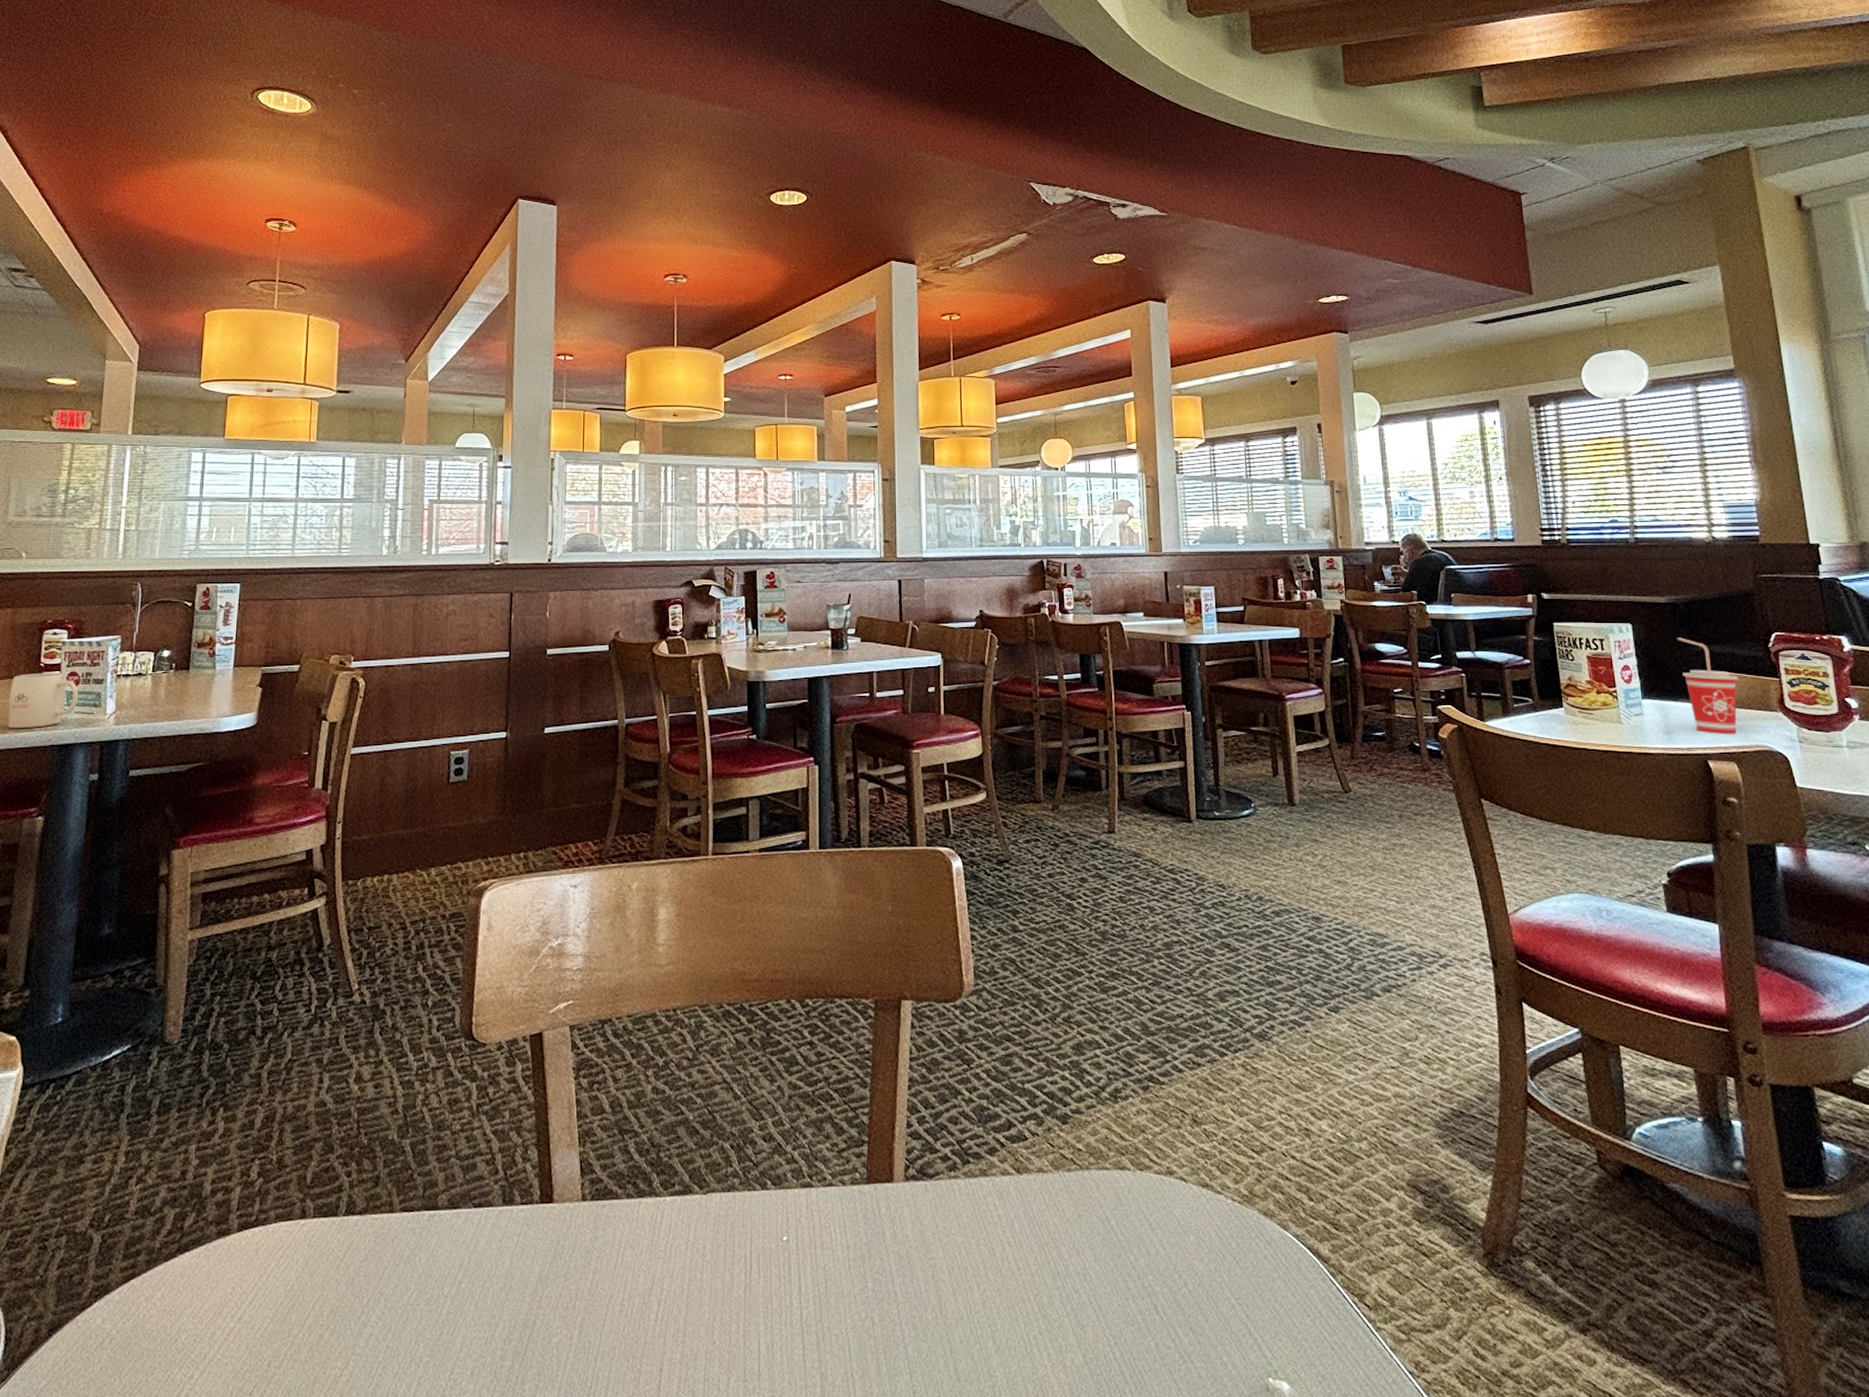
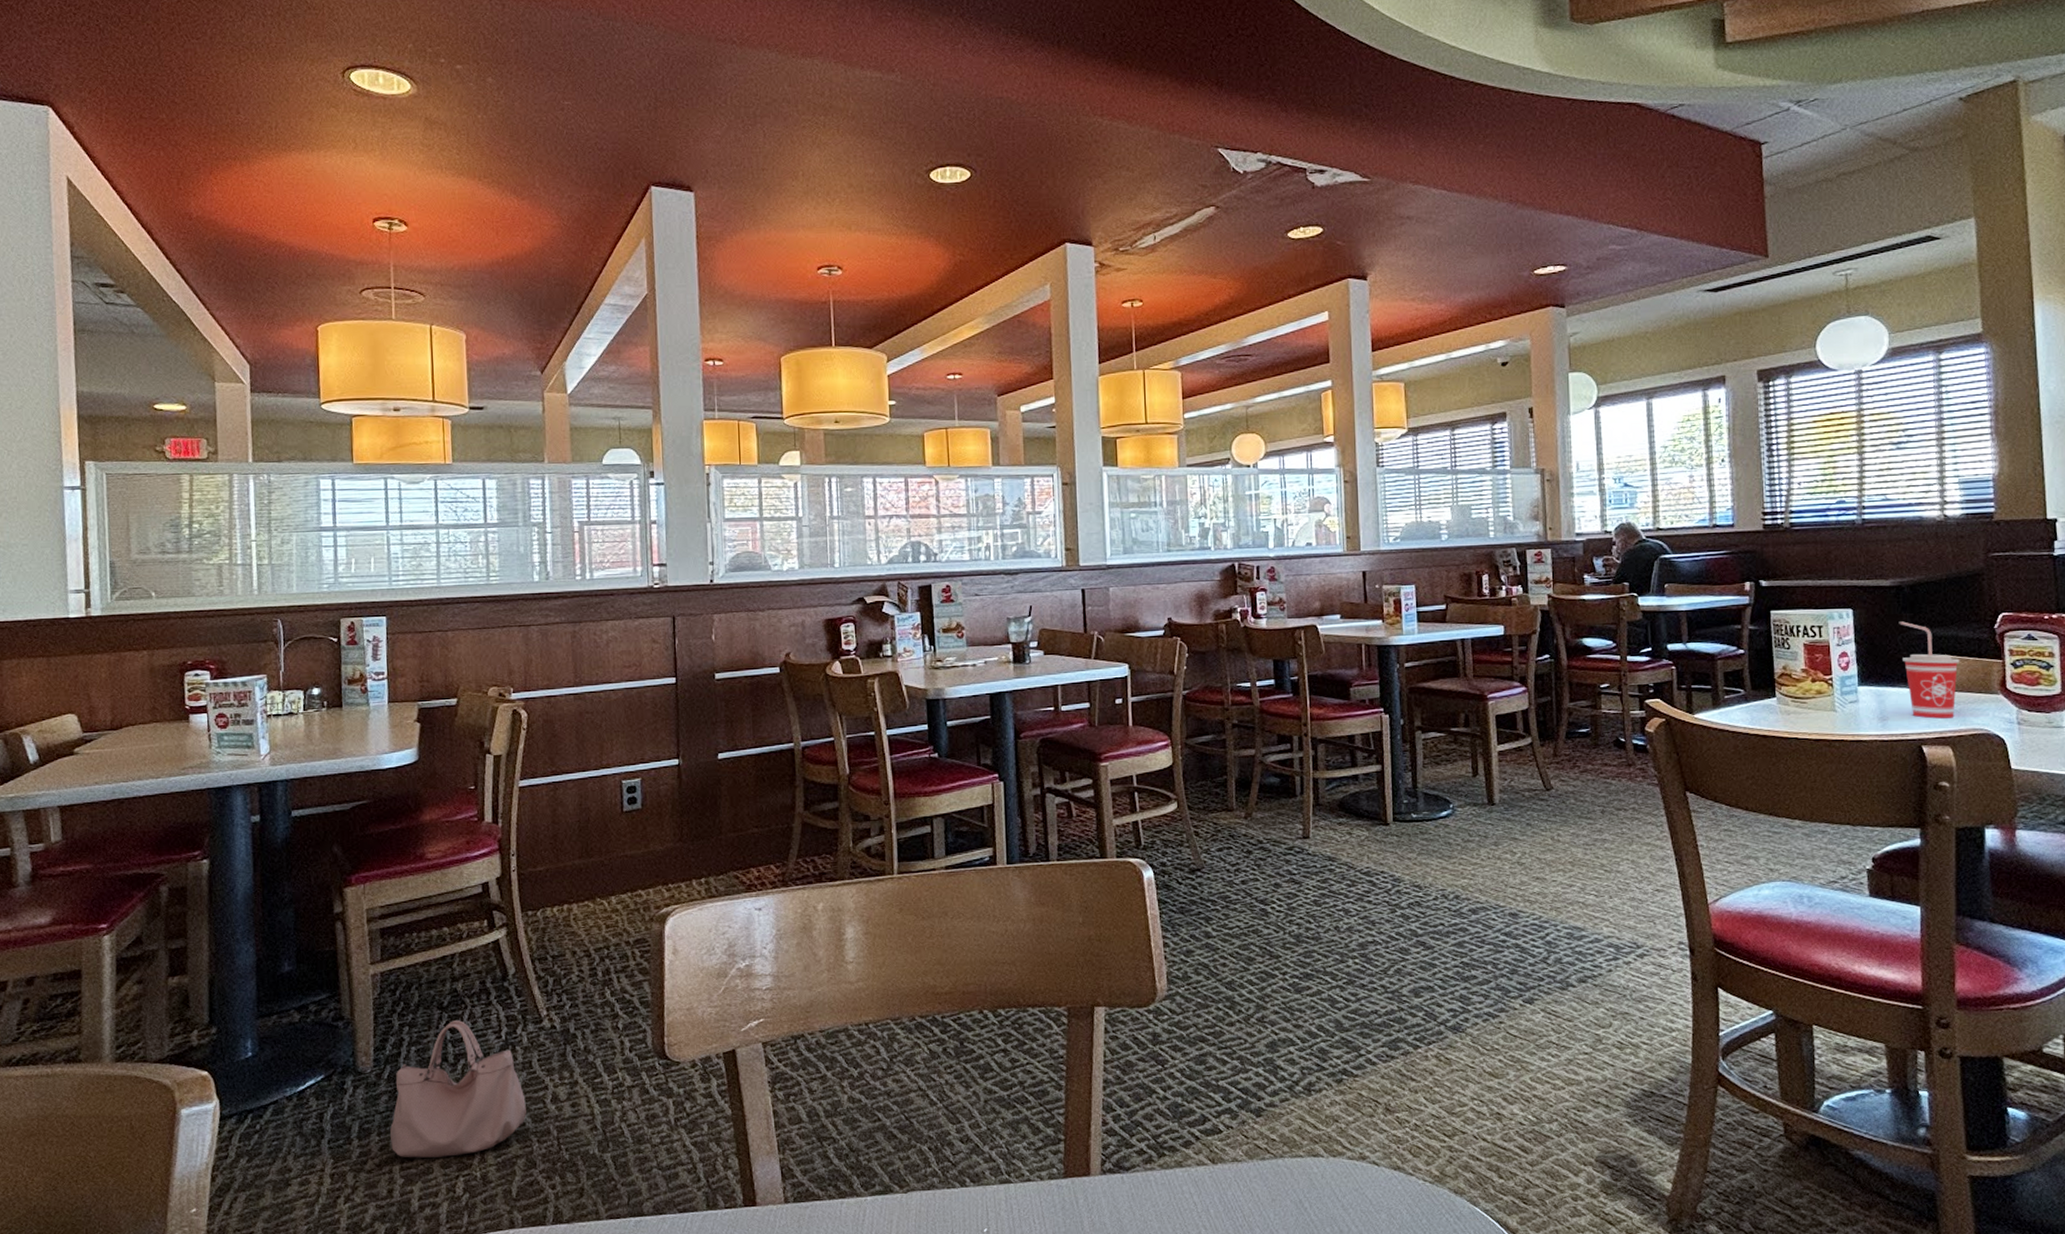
mug: present [8,672,79,729] -> none [157,714,230,773]
handbag: none [190,992,329,1137] -> present [390,1020,526,1158]

